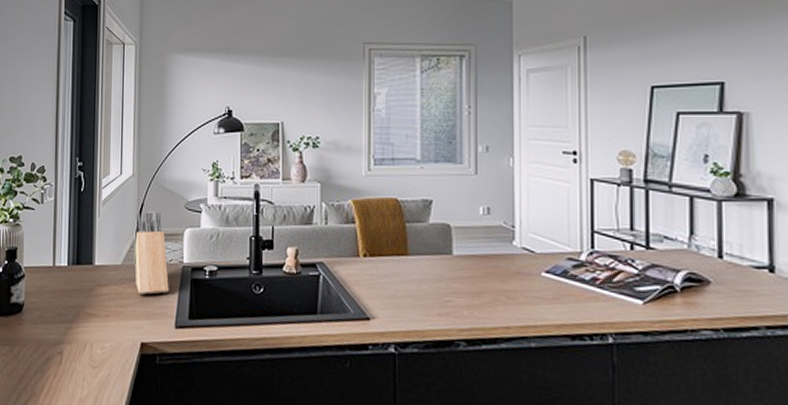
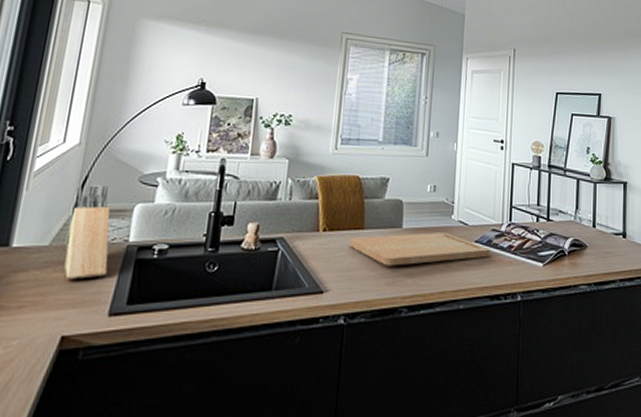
cutting board: none [393,260,567,296] -> present [349,232,491,266]

